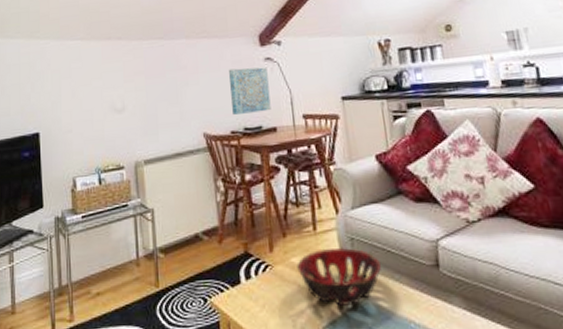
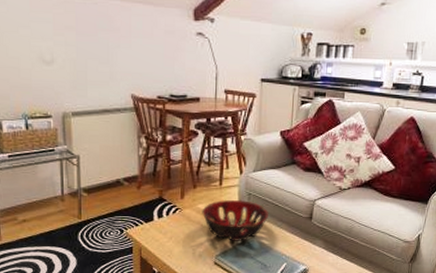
wall art: present [229,67,271,115] -> none [161,38,198,83]

